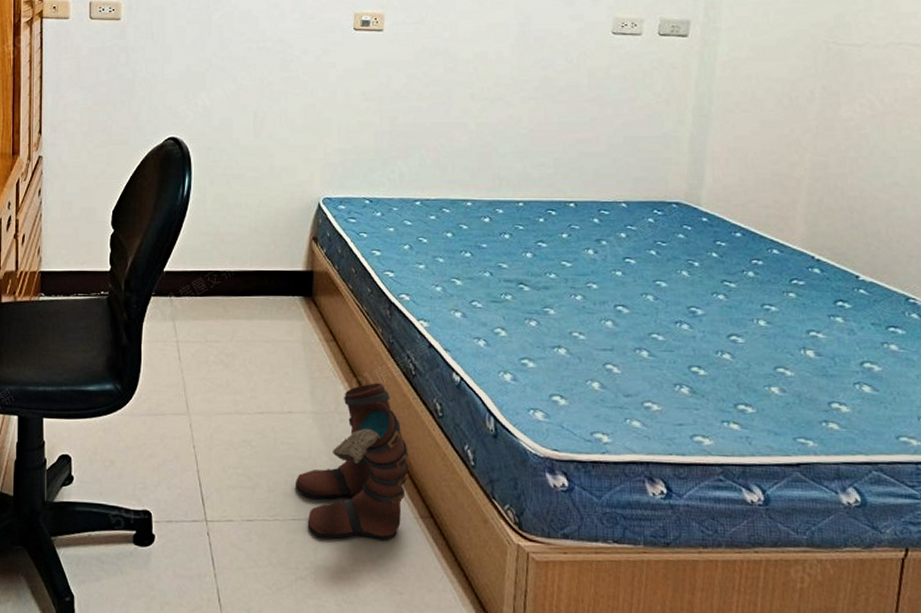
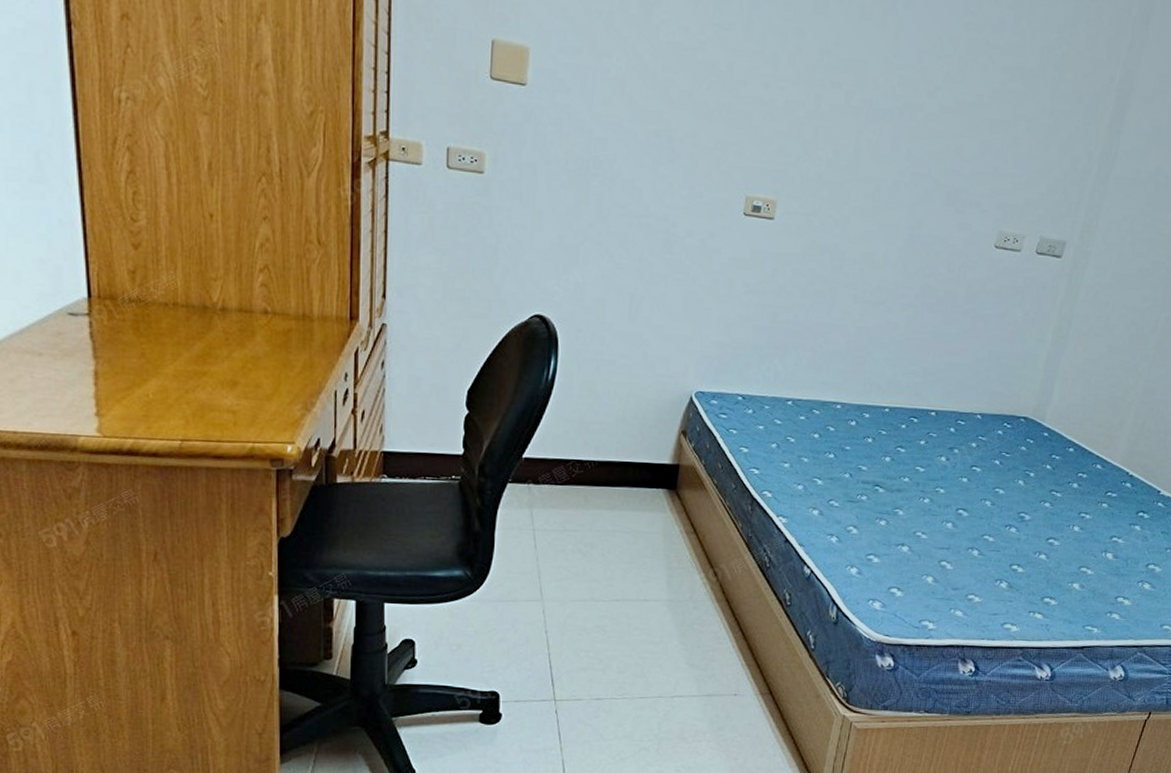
boots: present [296,382,409,540] -> none [645,573,756,714]

